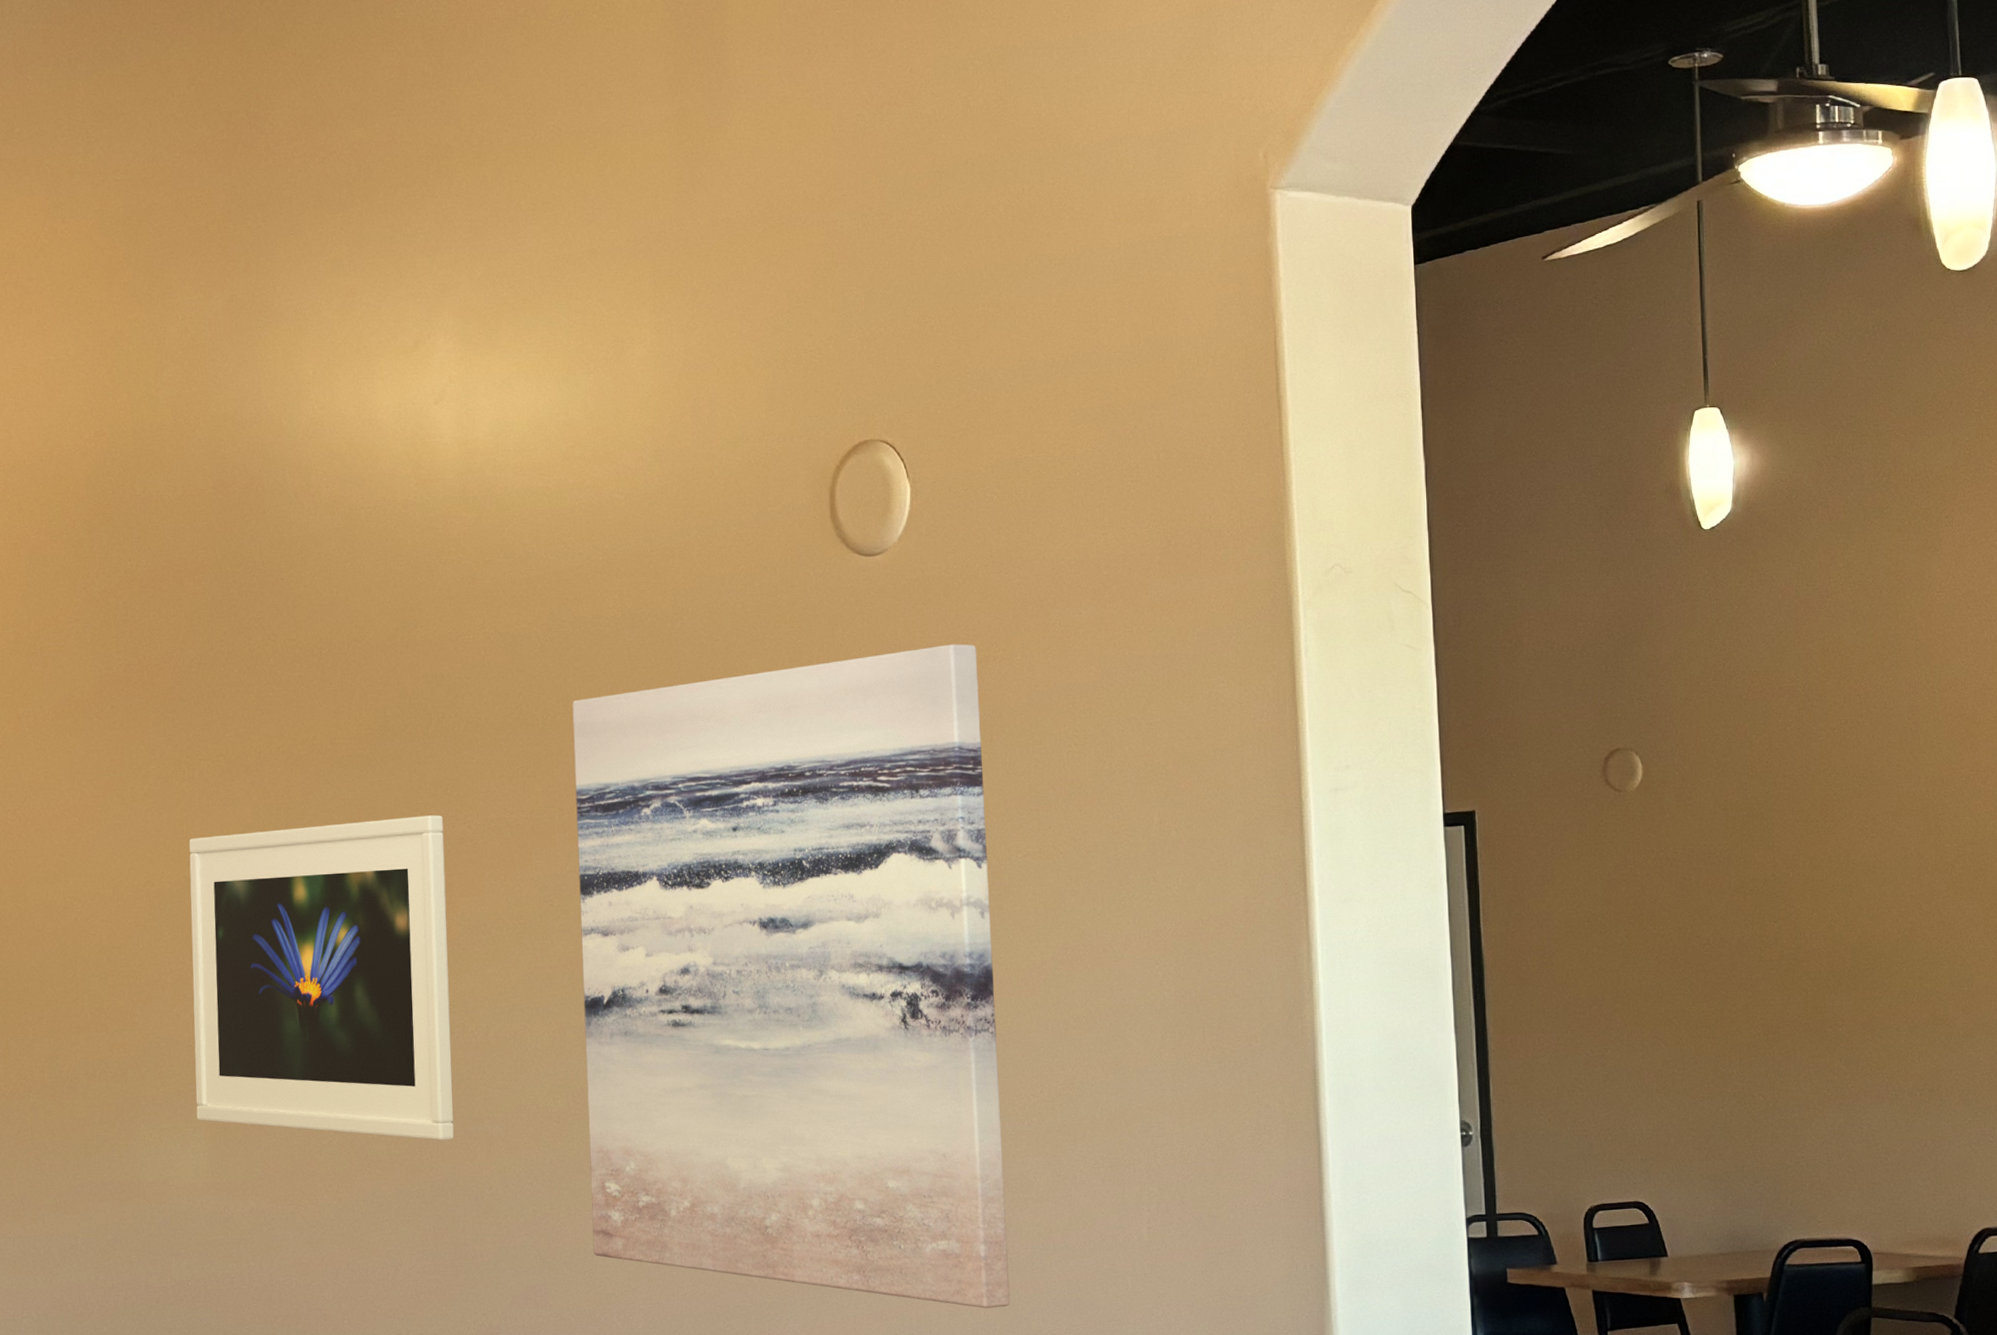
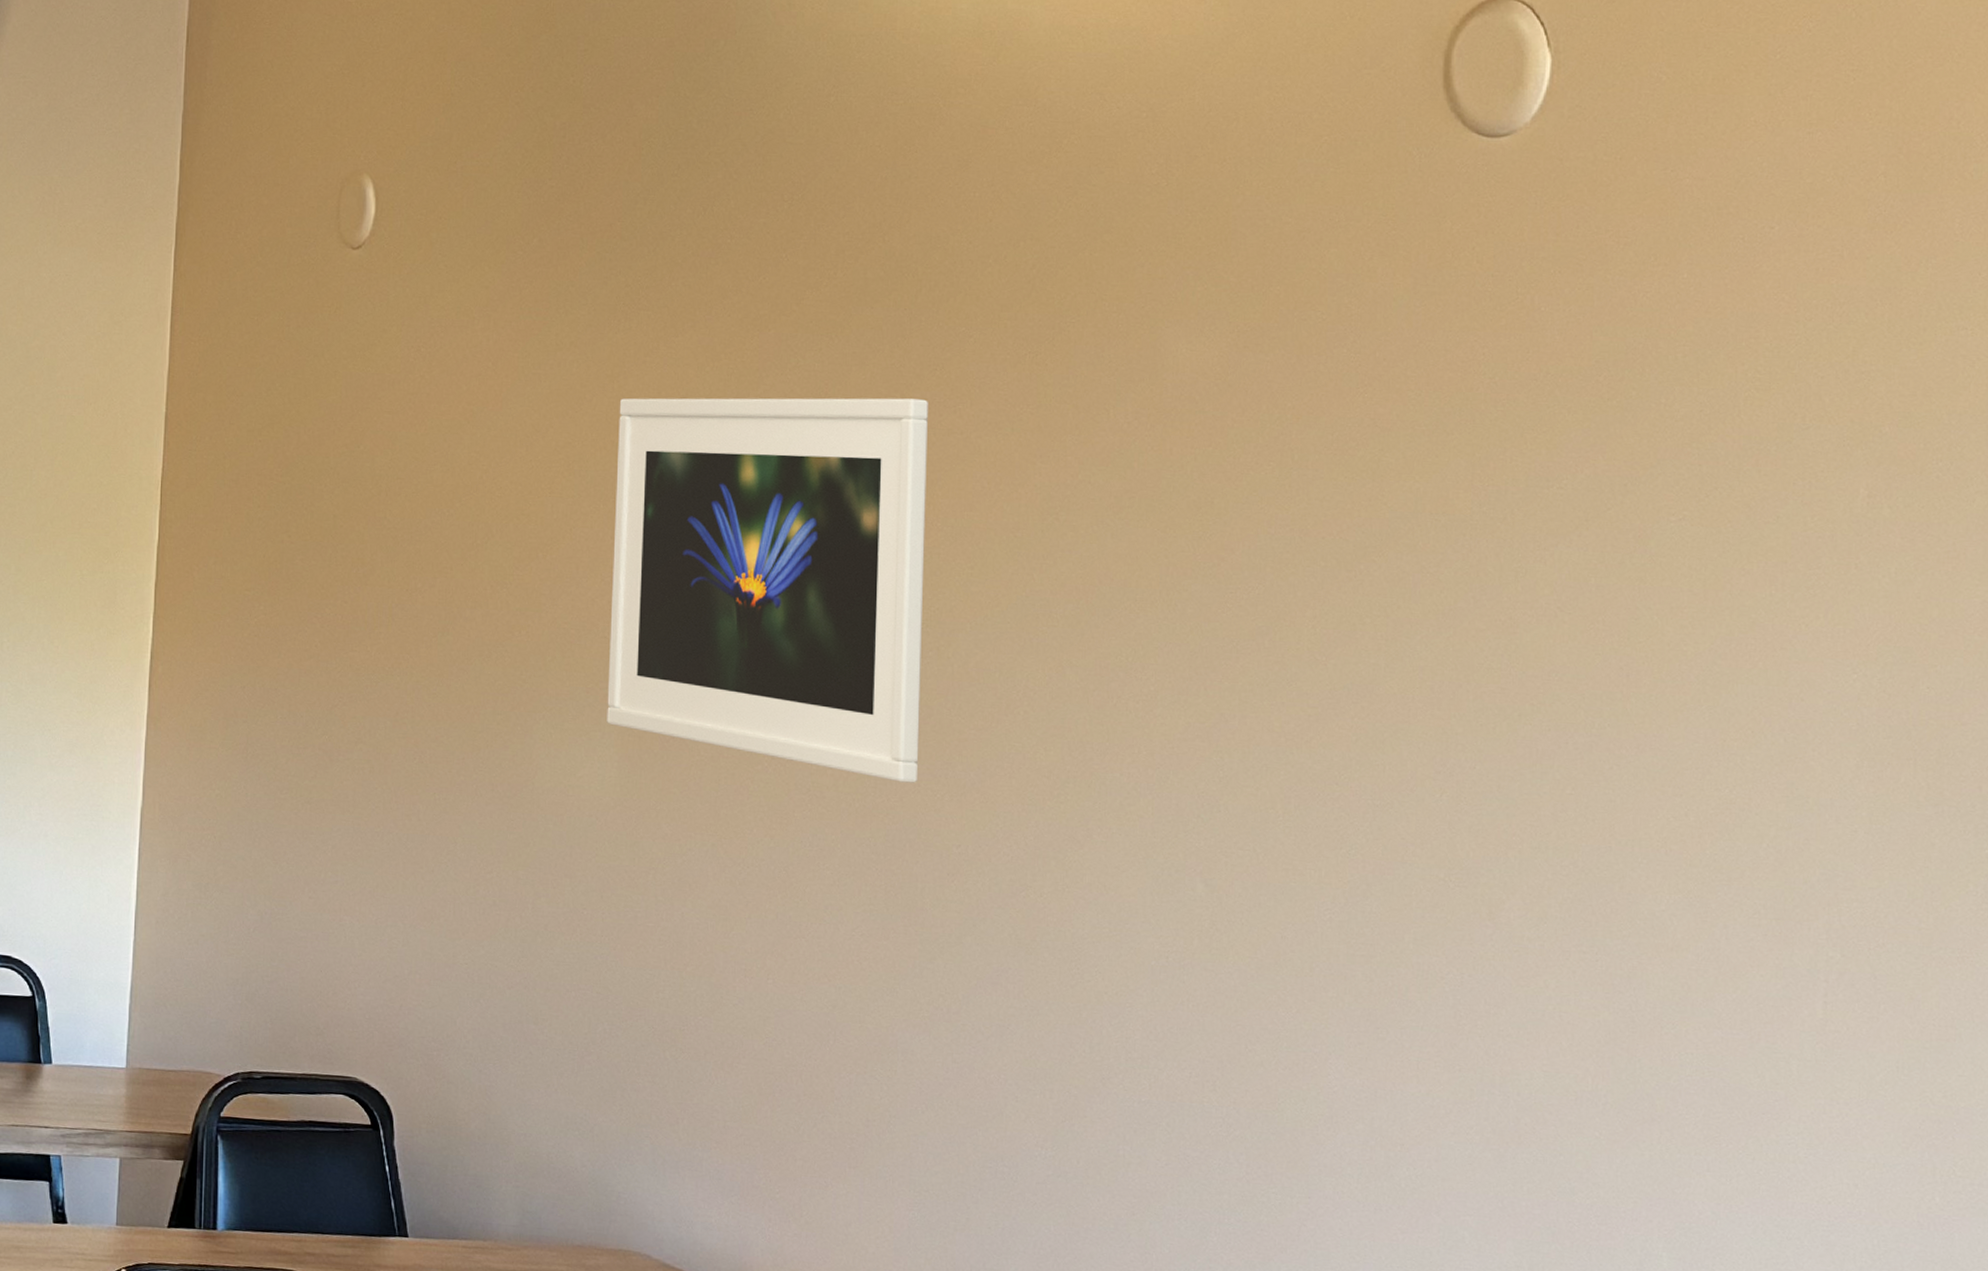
wall art: present [572,644,1010,1309] -> none [1084,252,1629,1077]

